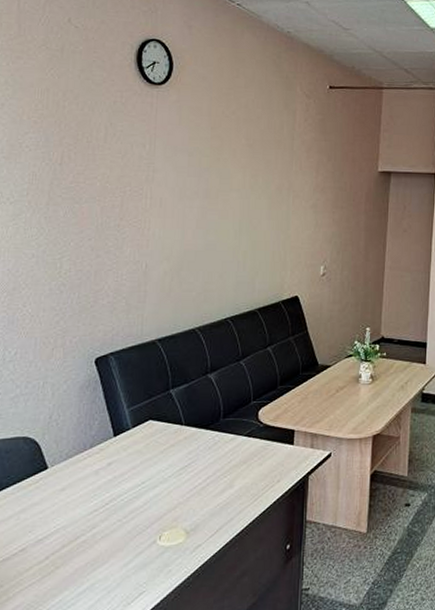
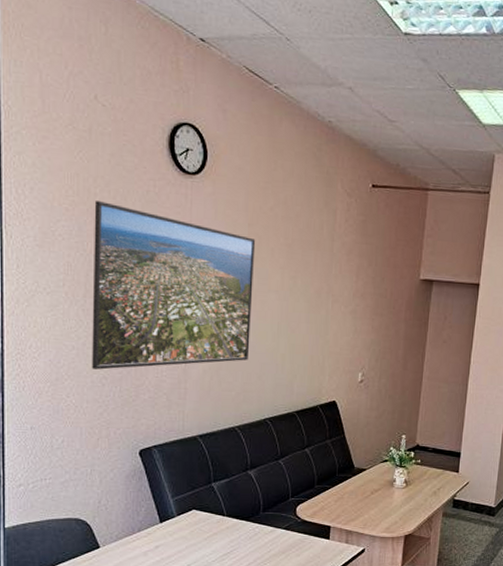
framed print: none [51,113,218,276] -> present [92,201,256,370]

